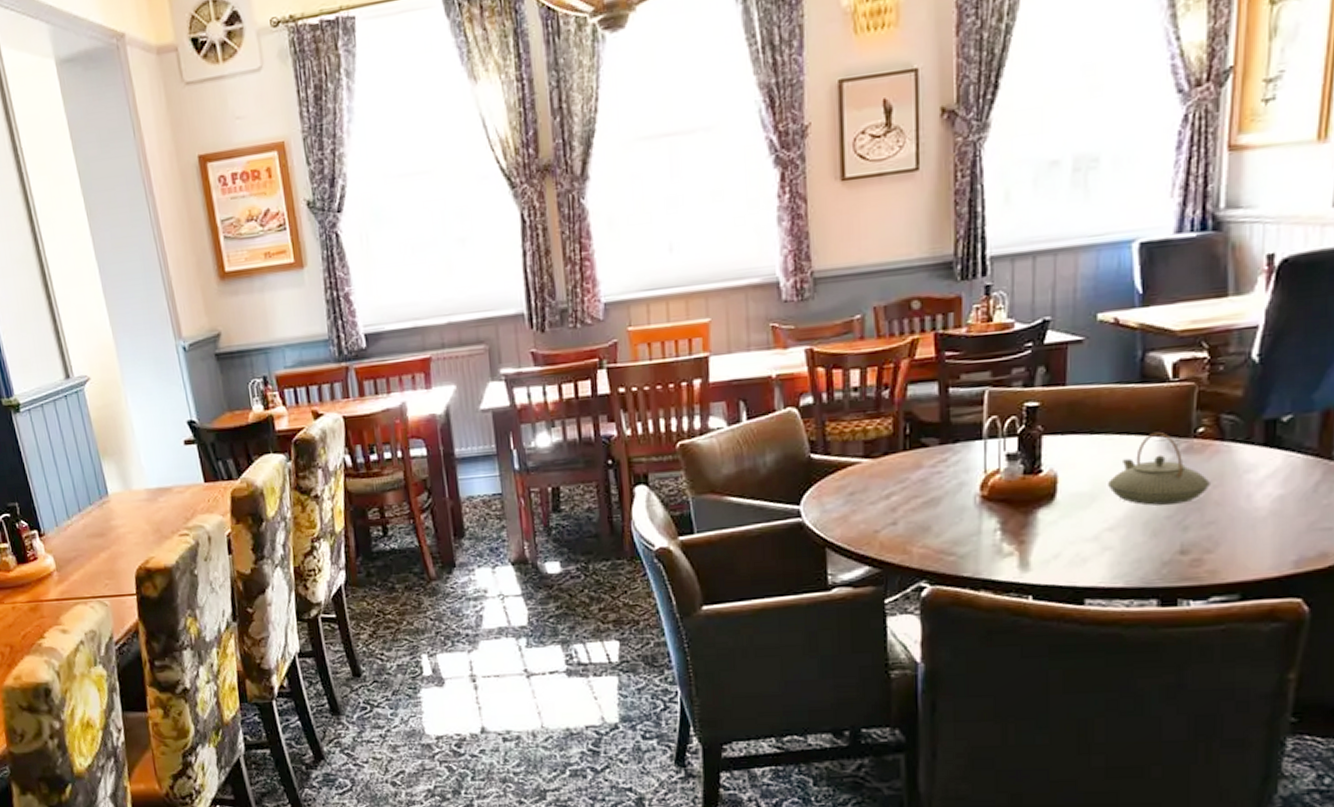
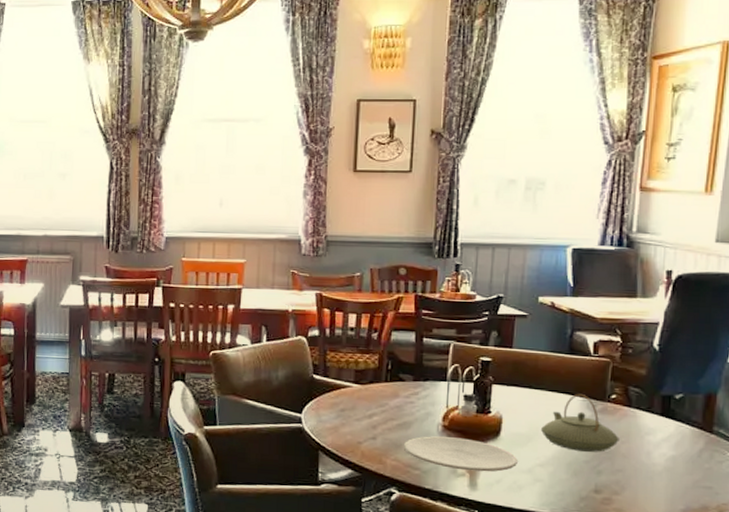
plate: none [932,508,1080,549] -> present [403,436,518,472]

